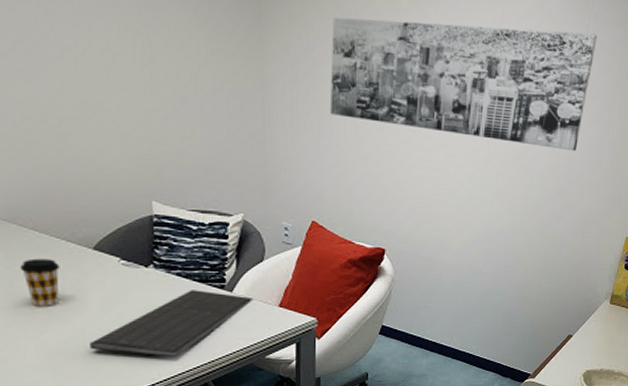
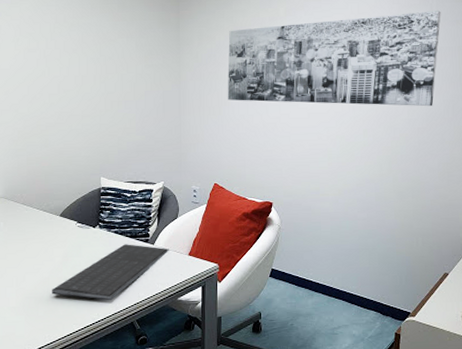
coffee cup: present [19,258,60,306] -> none [12,225,37,261]

